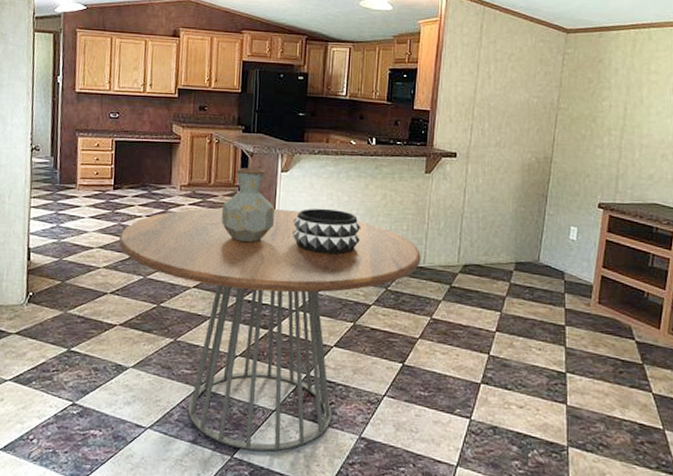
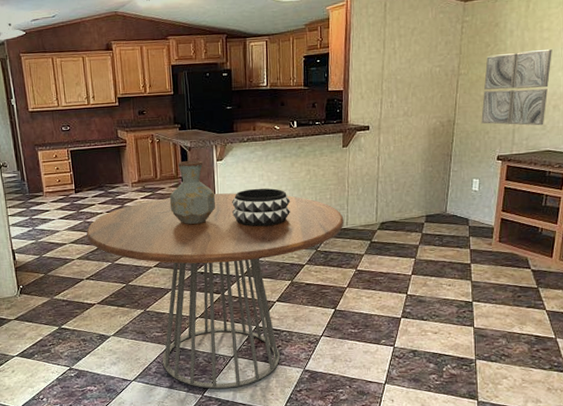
wall art: none [581,92,660,175] -> present [481,49,552,126]

